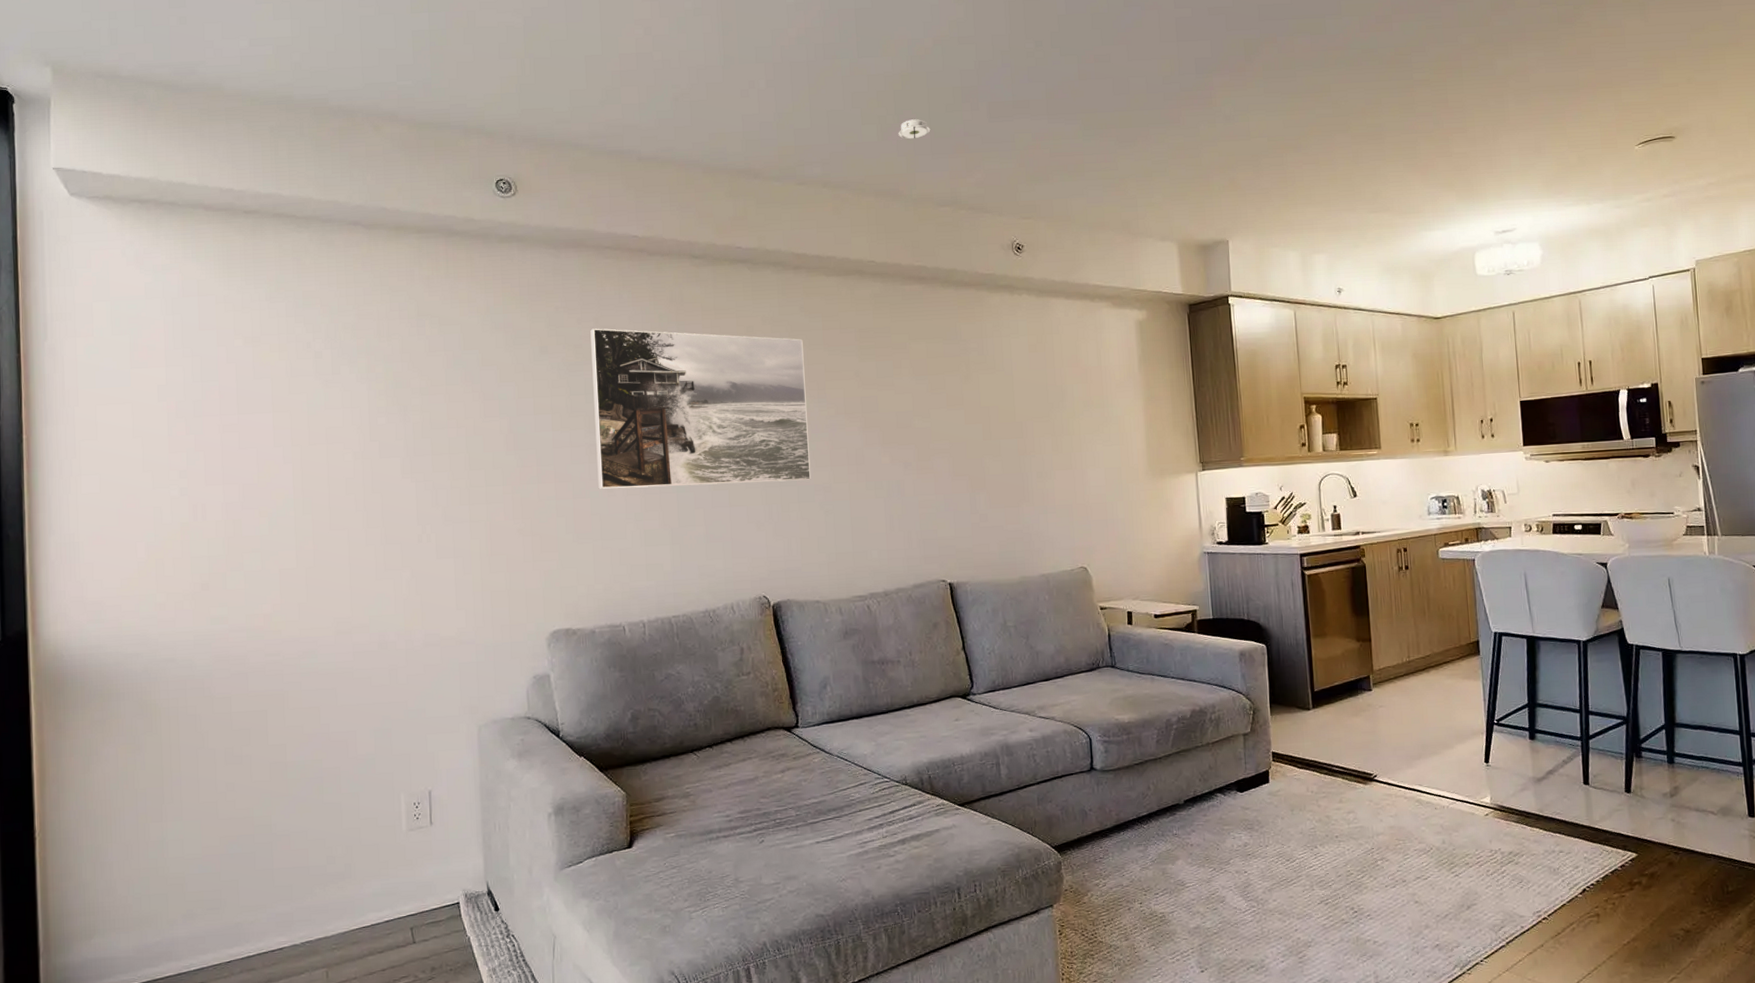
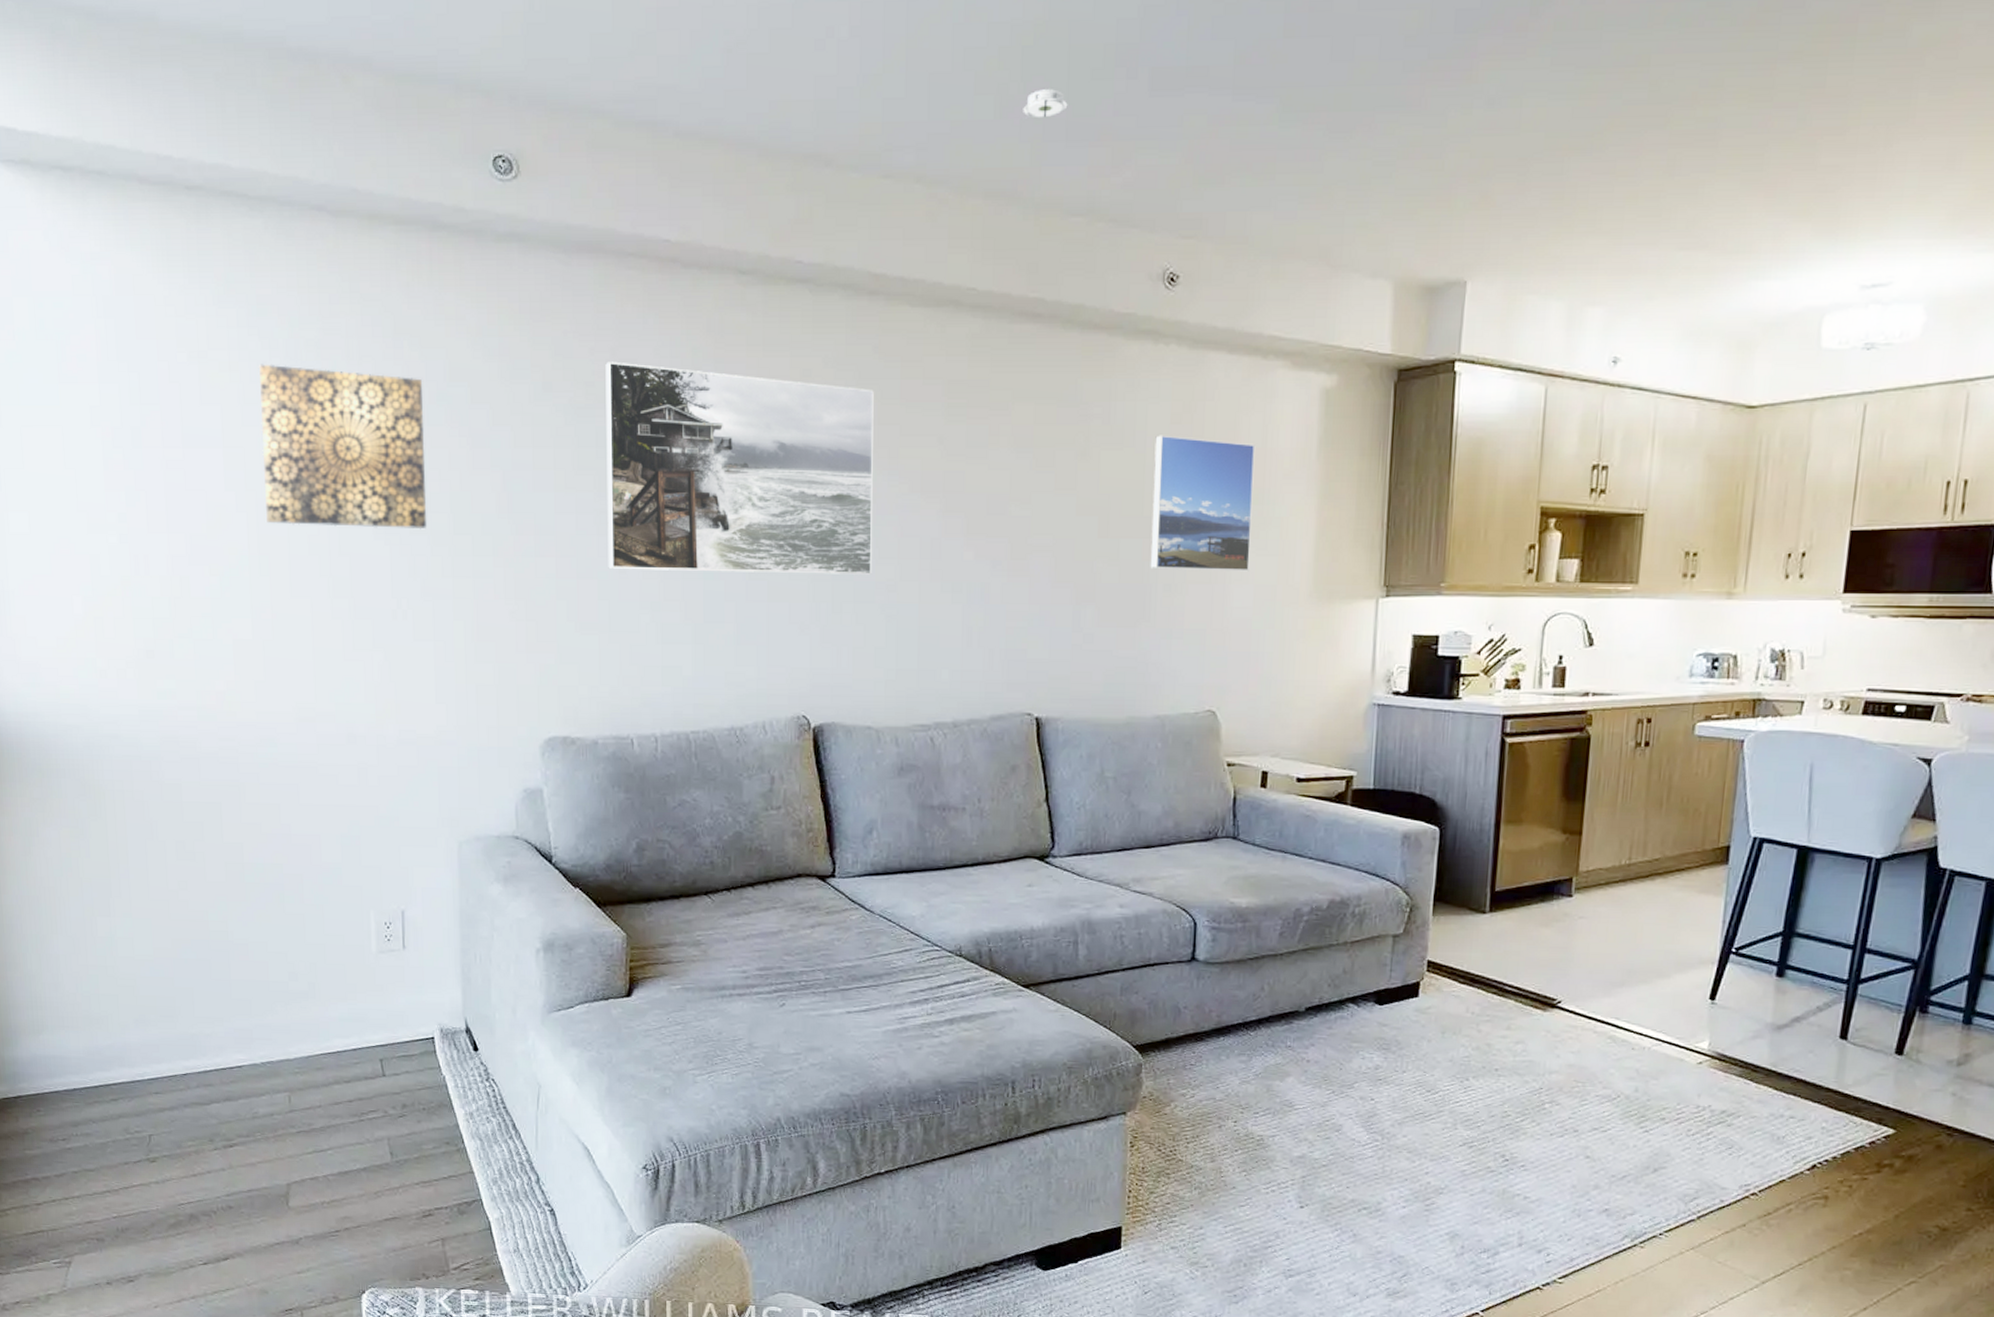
wall art: none [303,344,447,471] -> present [258,364,427,530]
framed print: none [1019,360,1099,461] -> present [1150,435,1256,572]

